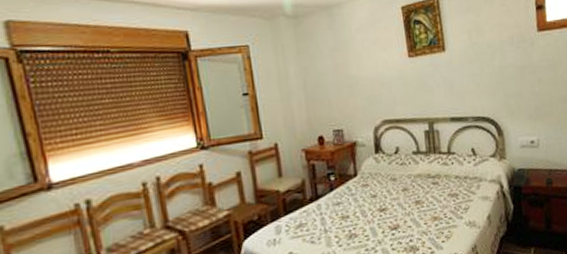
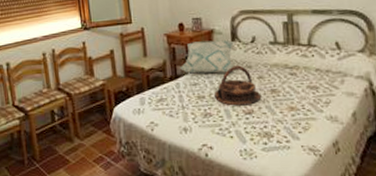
decorative pillow: none [321,152,379,192] -> present [180,40,235,74]
serving tray: none [359,178,407,223] -> present [215,65,262,106]

